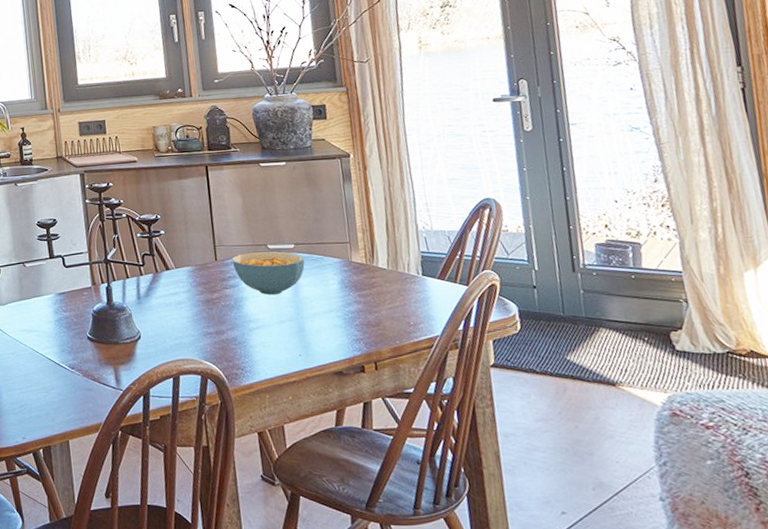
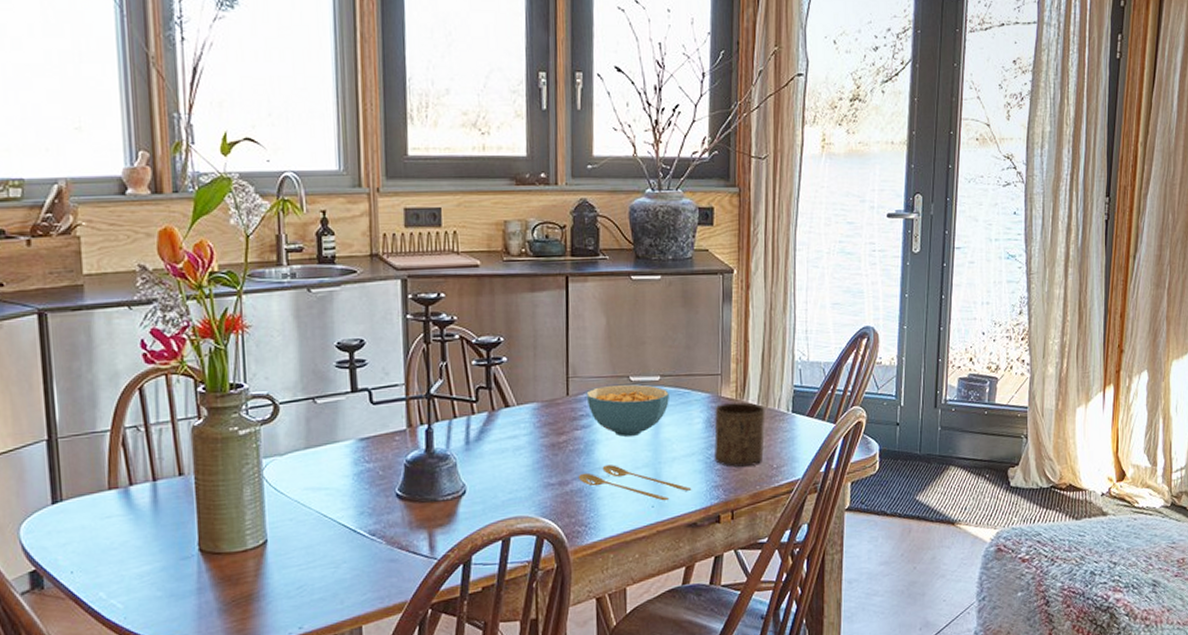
spoon: none [231,318,335,351] -> present [578,465,692,501]
cup: none [347,266,400,323] -> present [714,402,765,467]

